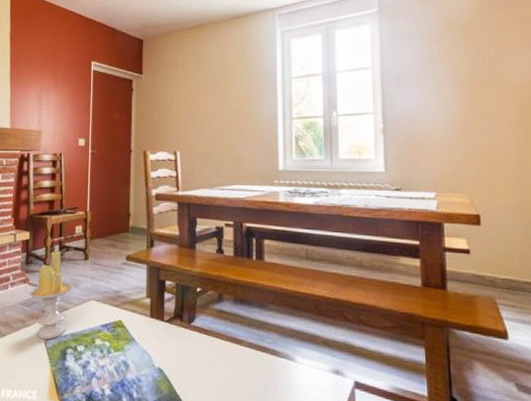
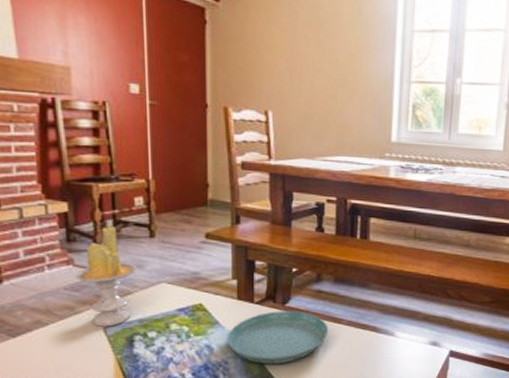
saucer: none [141,330,231,385] -> present [227,311,329,365]

